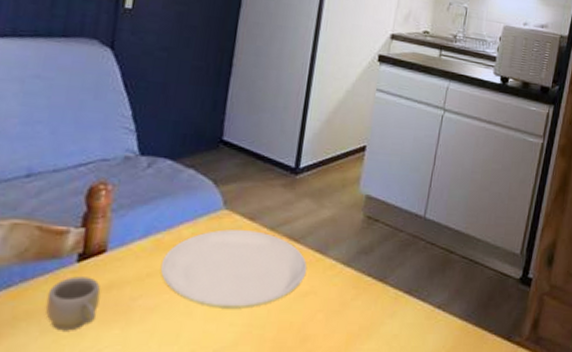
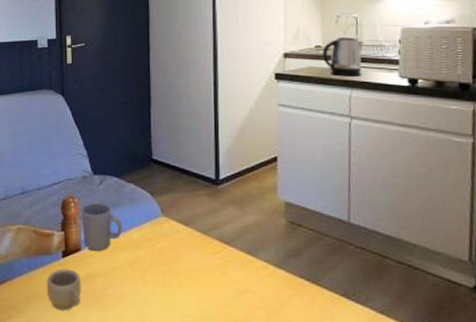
mug: none [112,190,171,252] -> present [81,202,123,251]
plate: present [160,229,308,309] -> none [121,233,241,302]
kettle: none [428,25,468,69] -> present [322,36,363,77]

